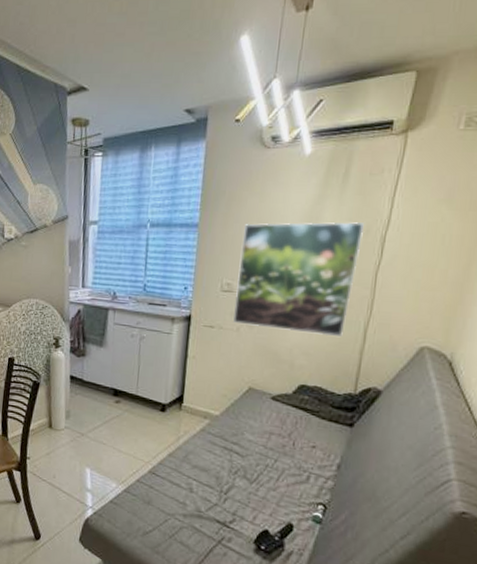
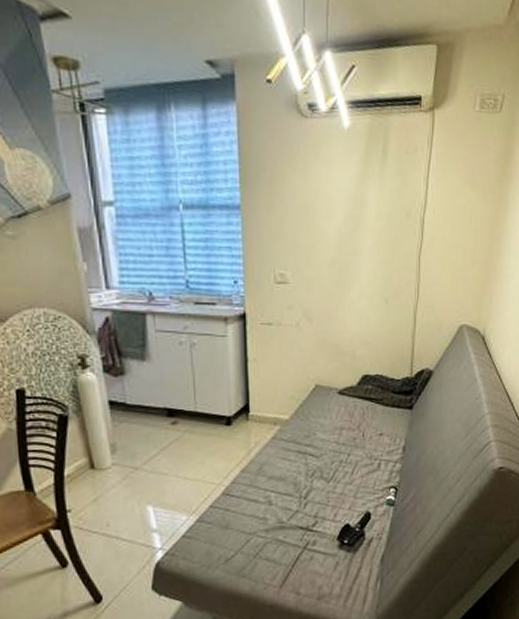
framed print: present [233,222,365,336] -> none [290,203,406,323]

